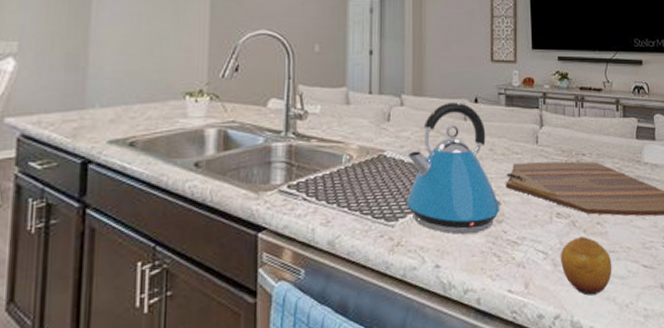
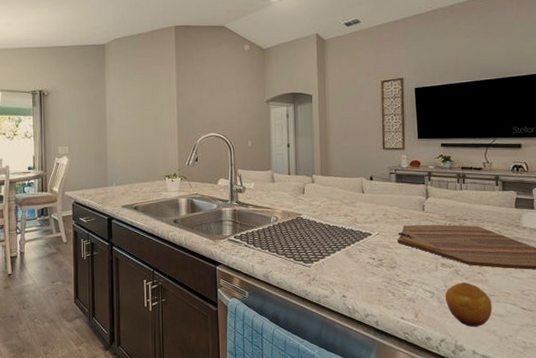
kettle: present [407,102,502,234] -> none [318,180,394,275]

